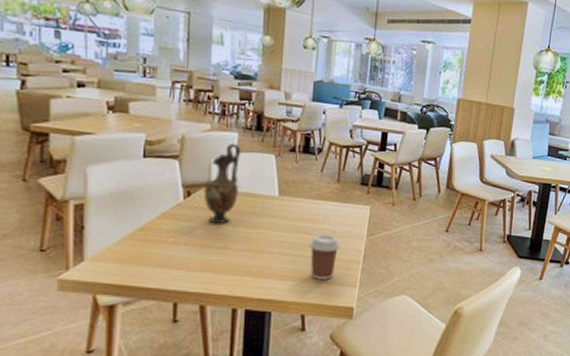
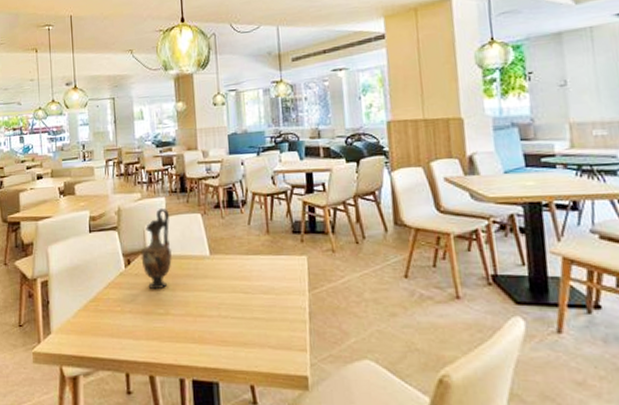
coffee cup: present [308,235,340,280] -> none [247,293,281,344]

